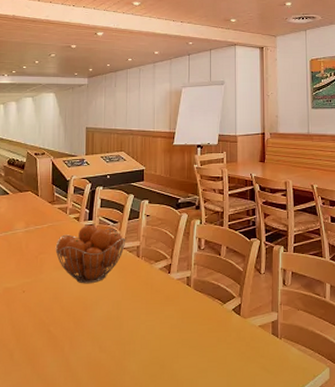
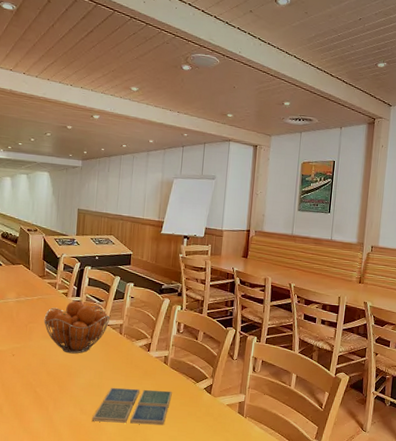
drink coaster: none [112,316,198,359] -> present [92,387,172,426]

